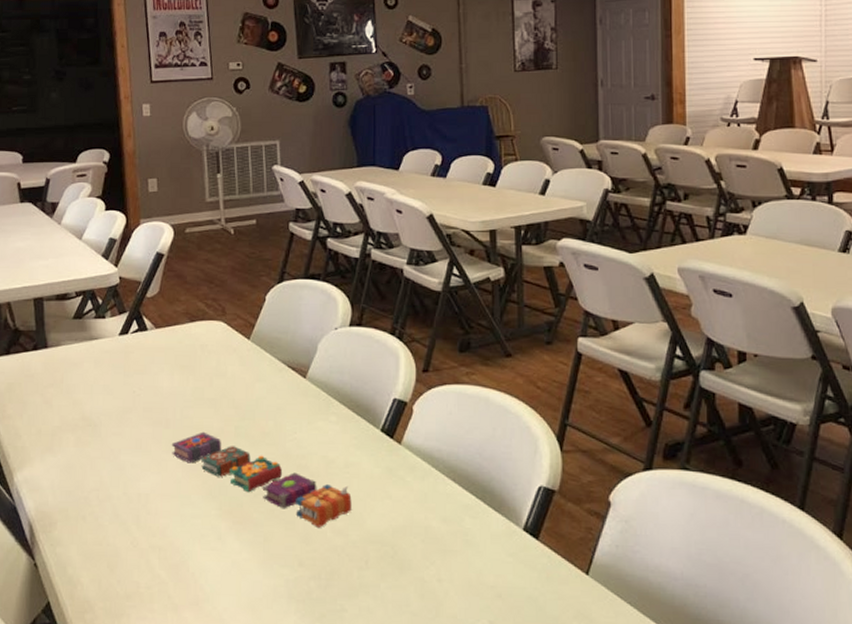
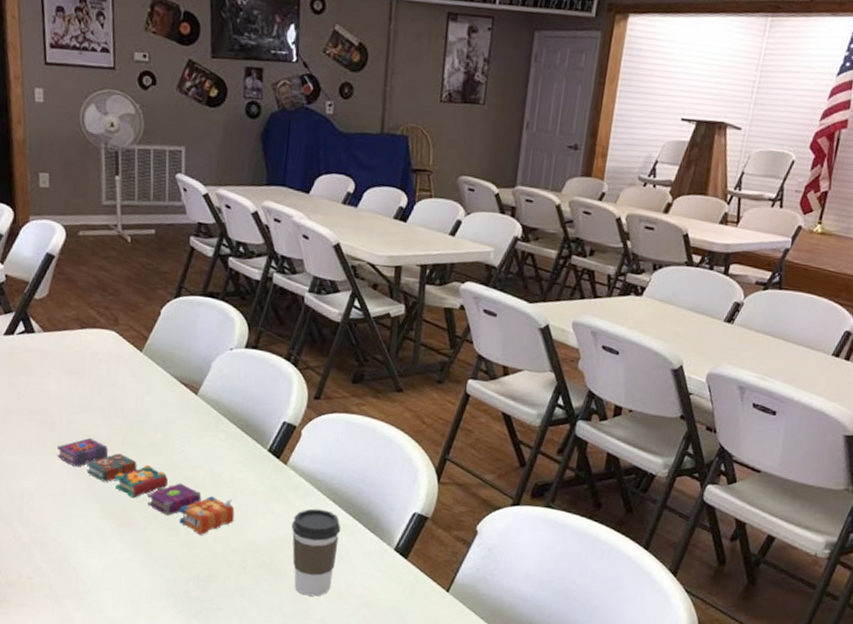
coffee cup: none [412,490,464,589] -> present [292,508,341,597]

